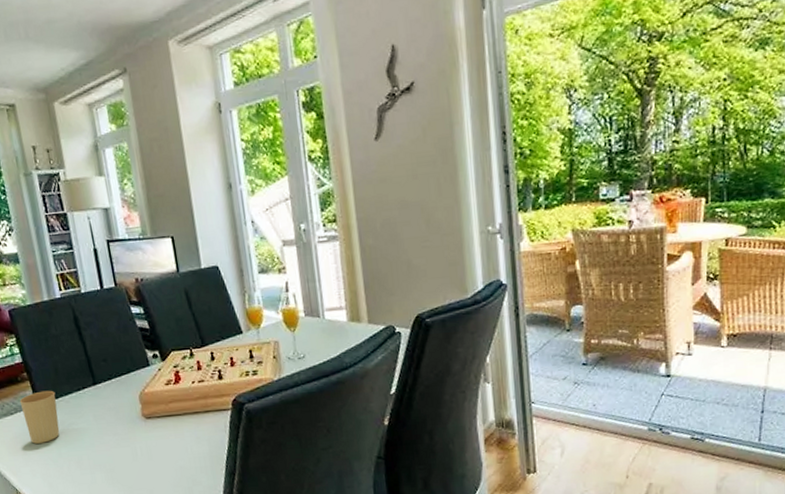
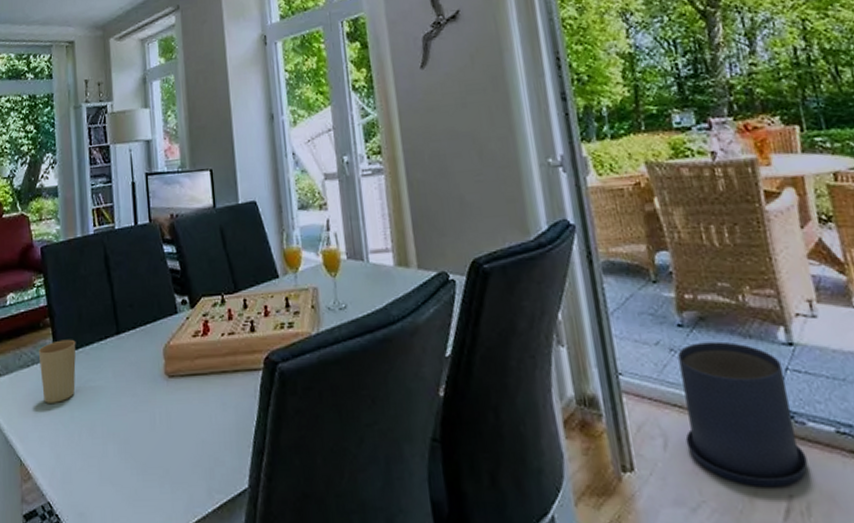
planter: none [578,375,667,479] -> present [677,341,808,488]

